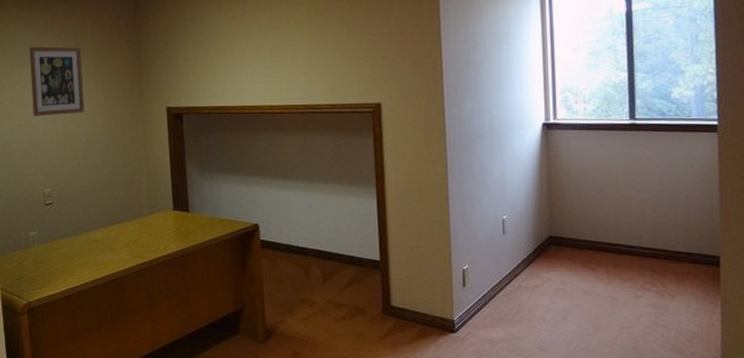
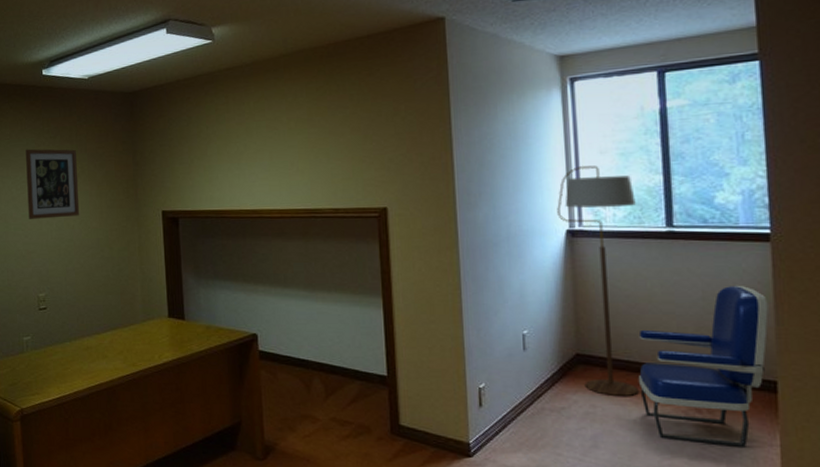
floor lamp: none [534,63,604,274] -> present [557,165,638,397]
armchair: none [602,171,714,315] -> present [638,285,769,447]

